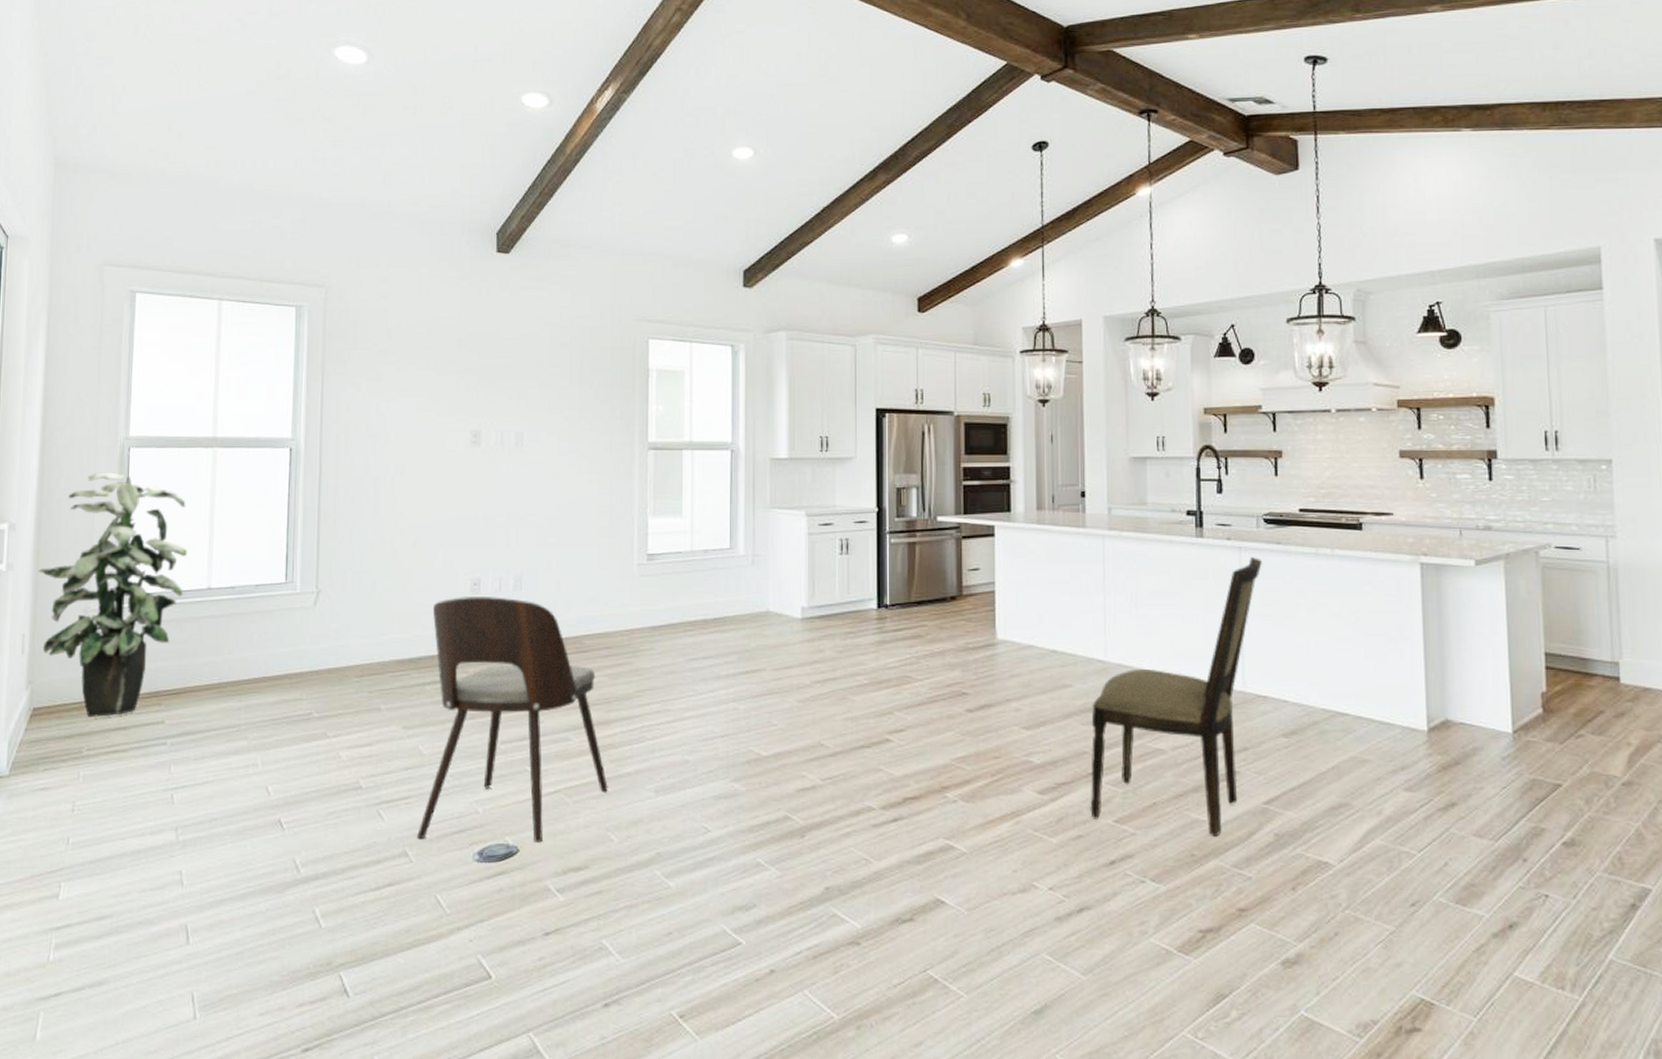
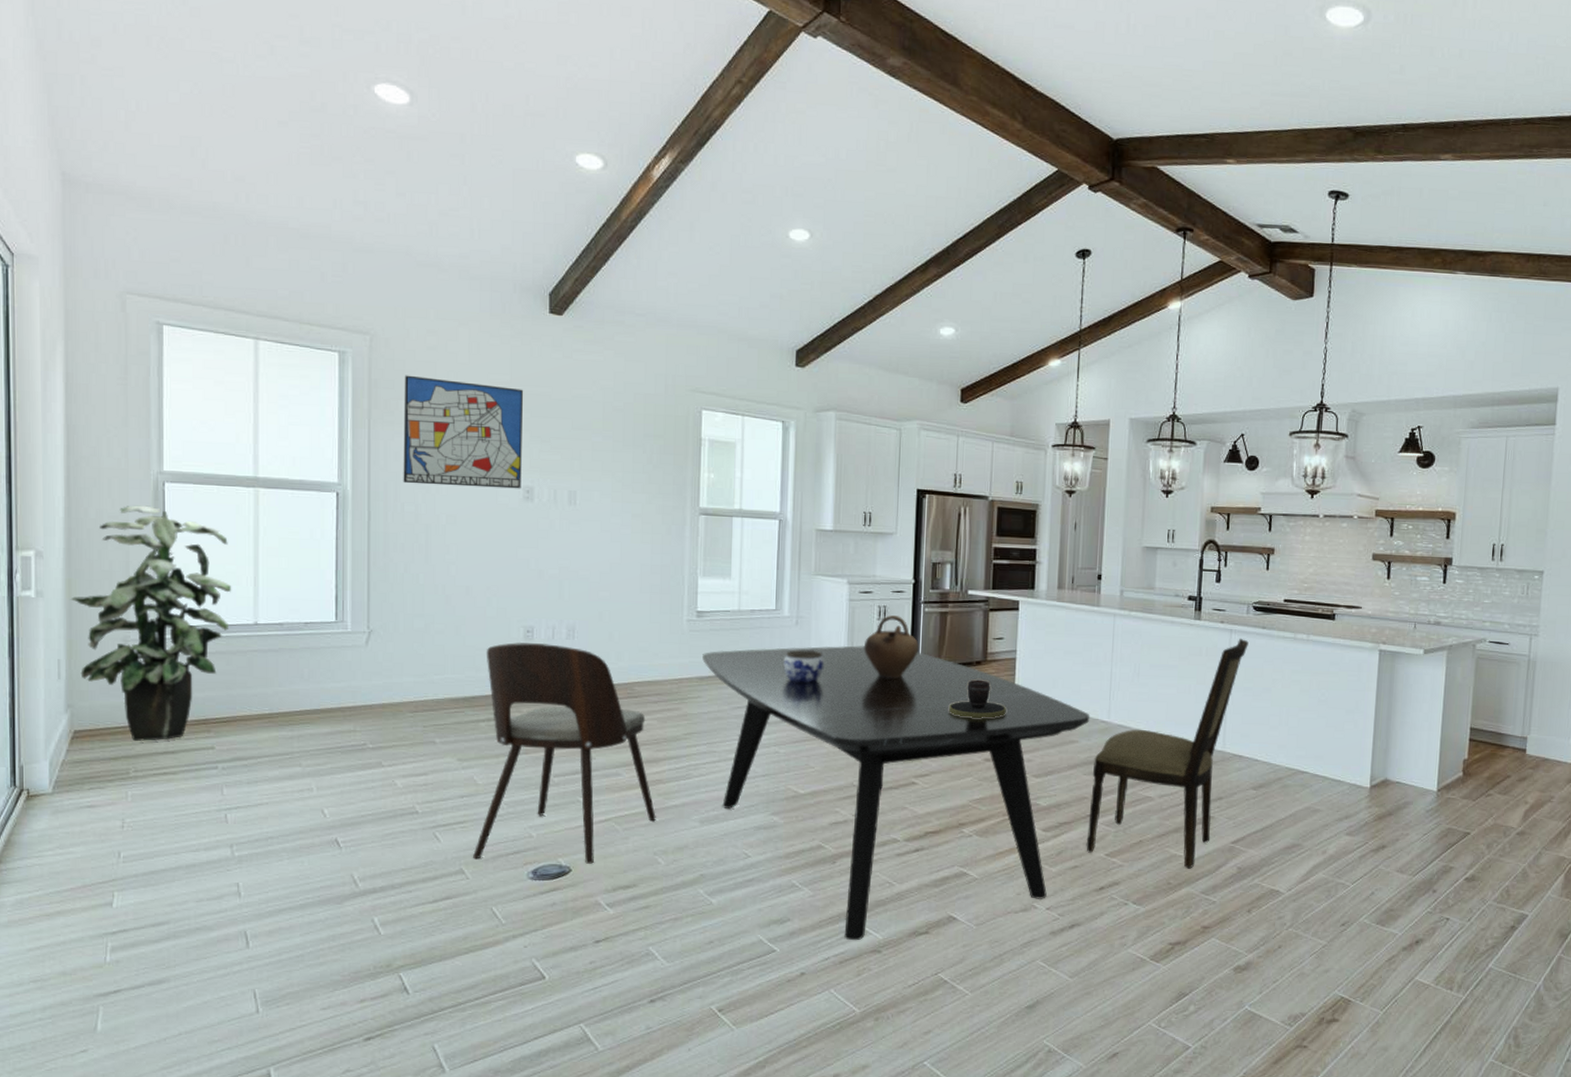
wall art: none [354,325,472,435] -> present [403,375,524,489]
dining table: none [654,583,1084,931] -> present [702,645,1090,941]
jar: none [740,591,784,628] -> present [783,650,825,683]
jug: none [826,549,886,619] -> present [863,615,919,678]
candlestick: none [923,617,988,662] -> present [949,679,1006,718]

